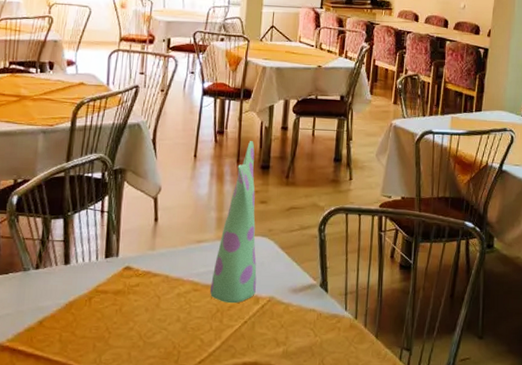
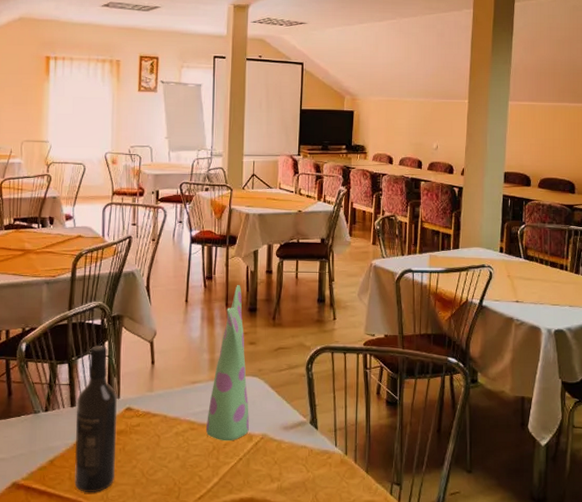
wine bottle: none [65,200,117,356] -> present [74,346,118,493]

